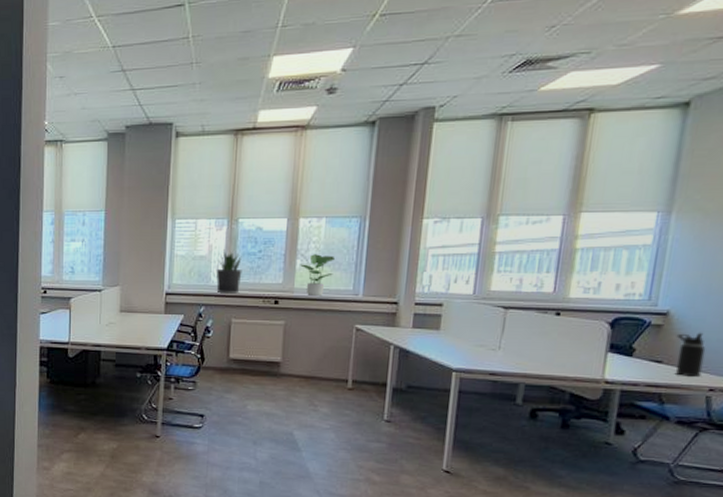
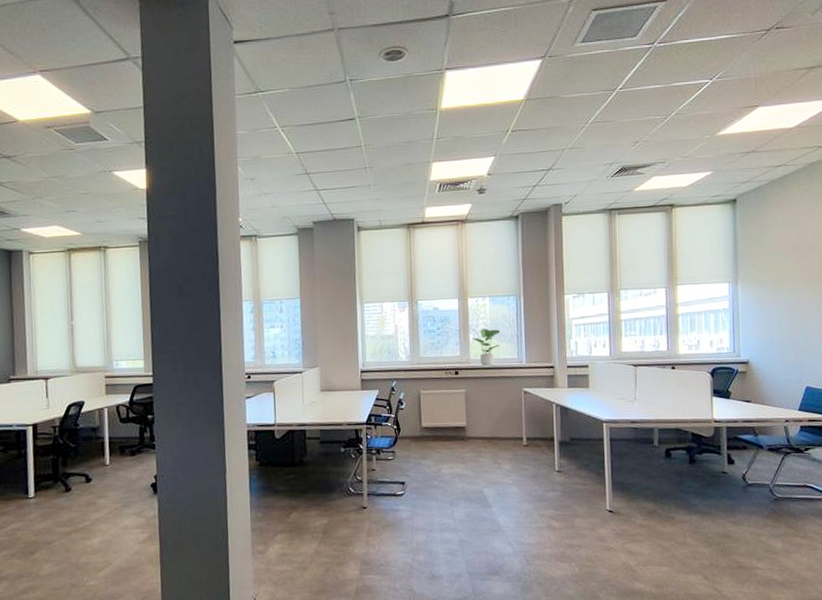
planter: present [216,249,242,294] -> none [403,328,426,368]
water bottle: present [675,332,706,378] -> none [756,375,778,412]

